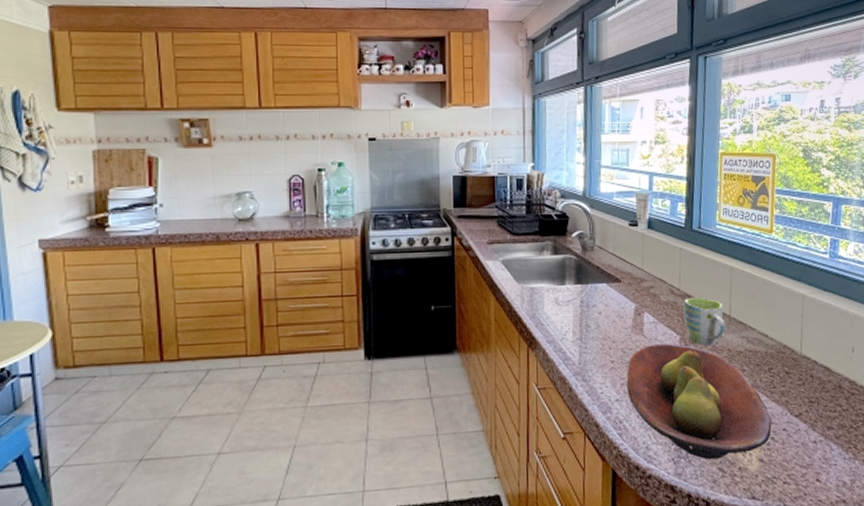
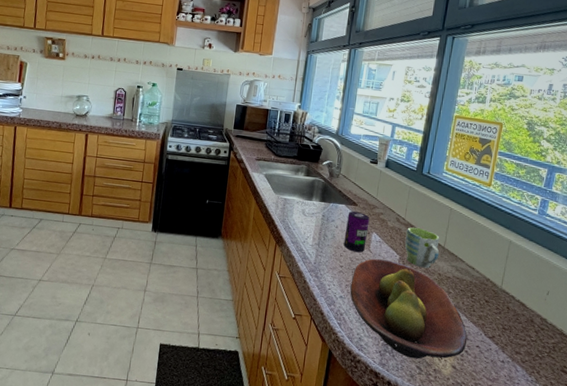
beverage can: none [610,290,639,341] -> present [343,211,370,253]

